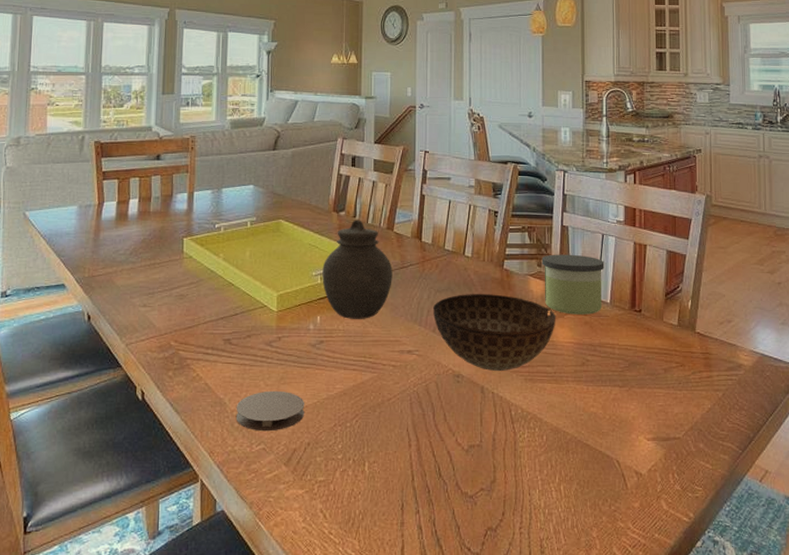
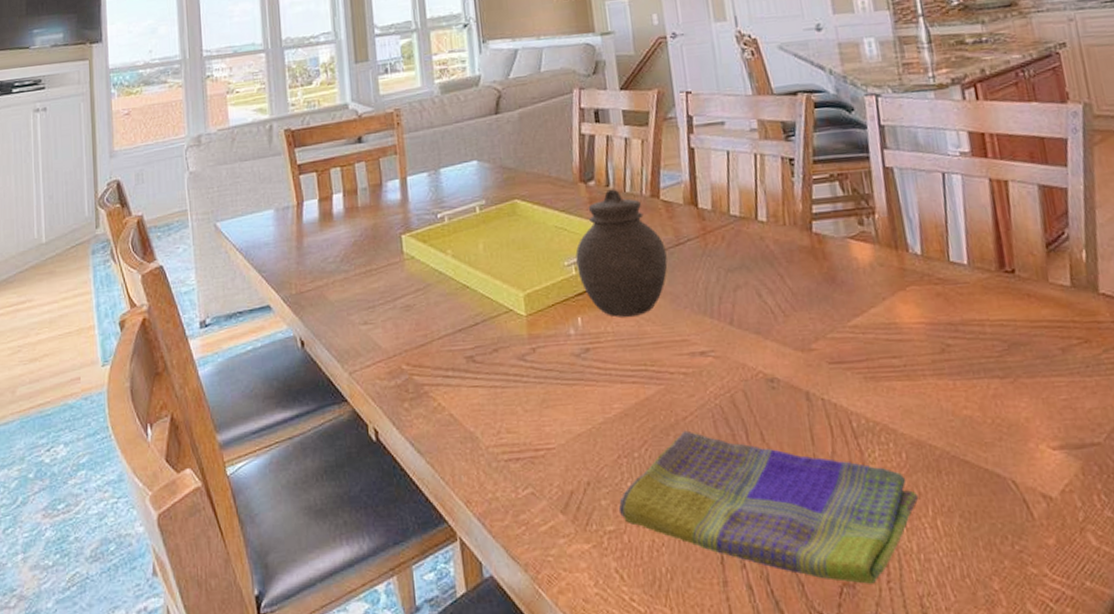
coaster: present [235,390,304,432] -> none [491,416,578,471]
dish towel: none [329,409,551,529] -> present [618,430,919,584]
bowl: present [432,294,556,371] -> none [725,267,896,370]
candle: present [541,254,604,315] -> none [862,203,957,285]

